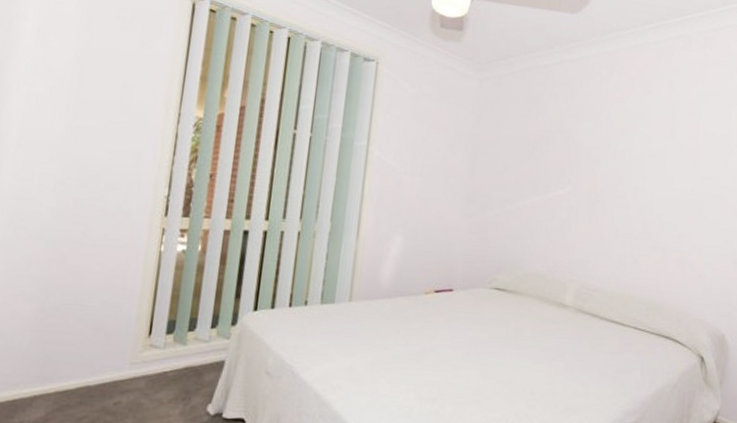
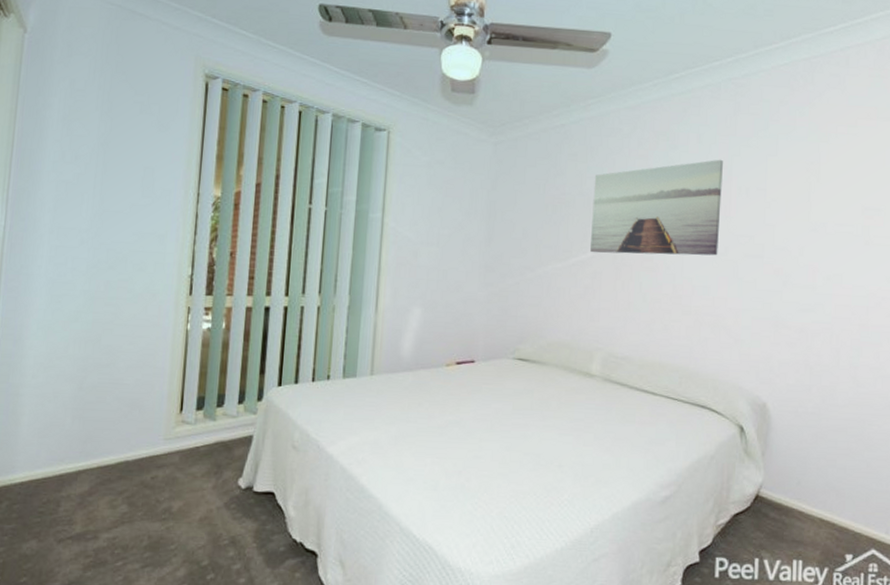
wall art: none [568,105,692,196] -> present [590,159,723,256]

